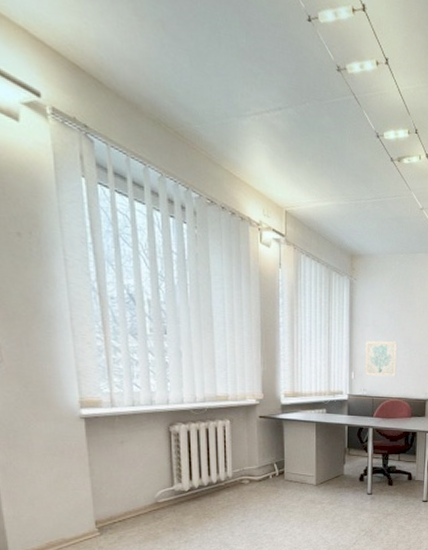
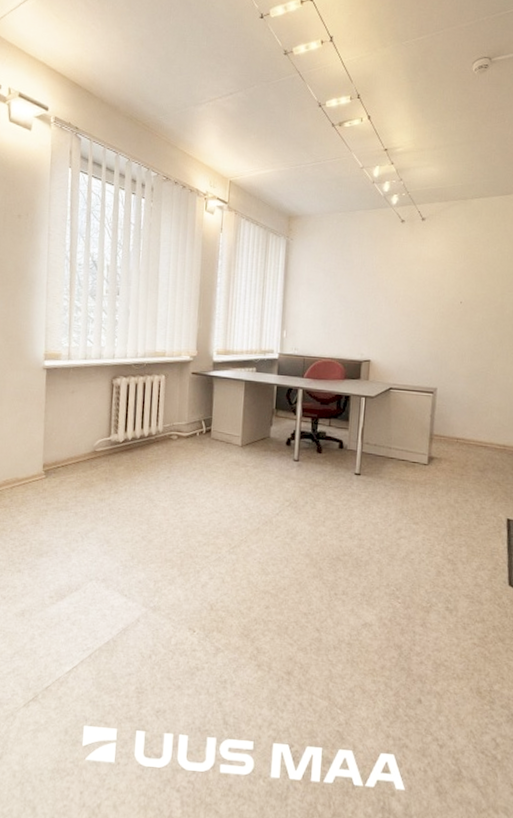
wall art: present [365,340,397,377] -> none [297,299,332,336]

